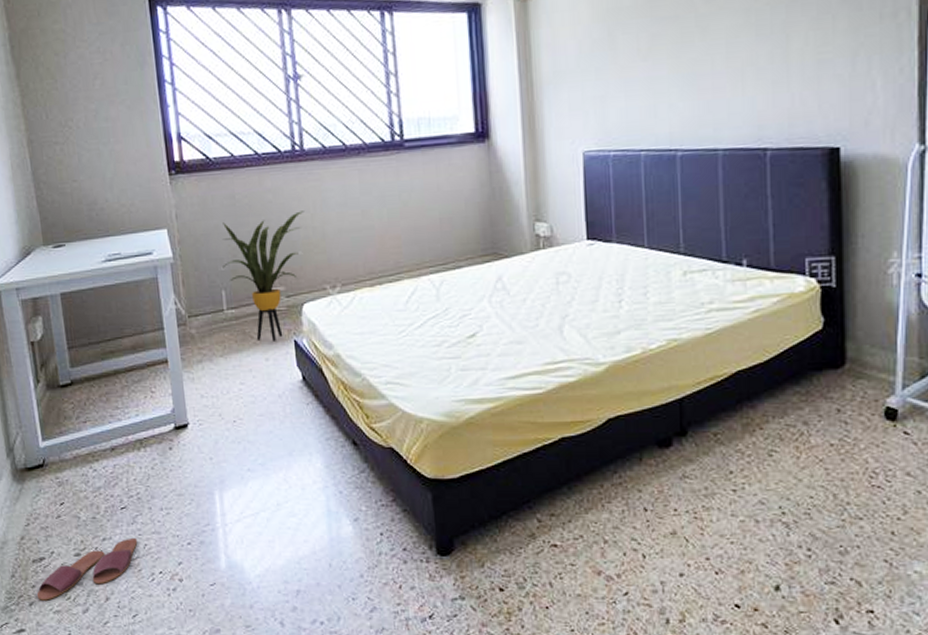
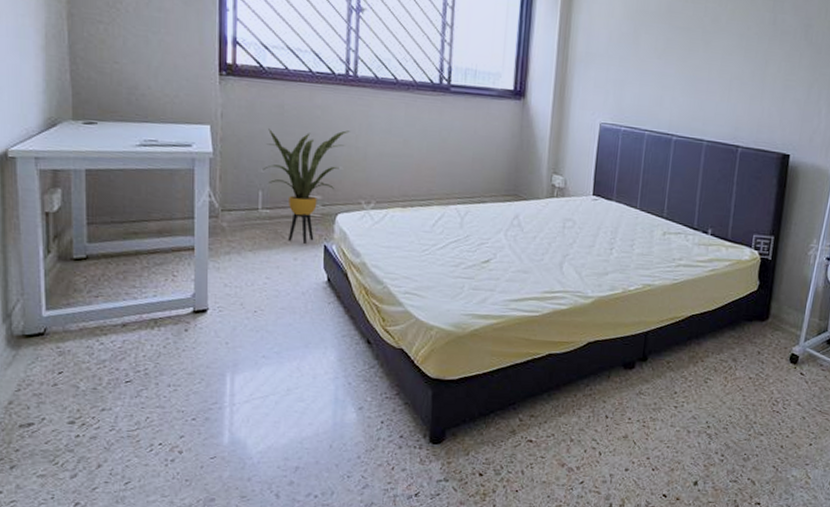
slippers: present [36,537,138,601] -> none [20,410,140,465]

